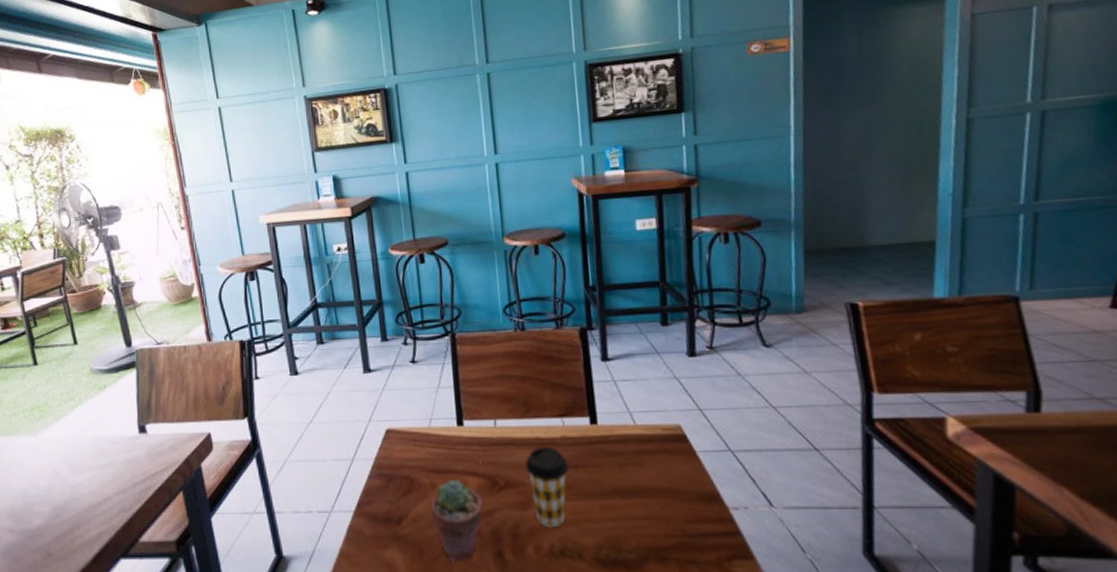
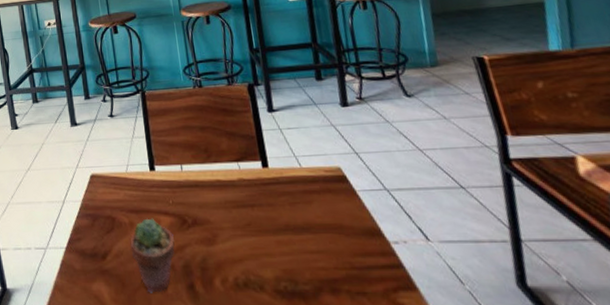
coffee cup: present [526,446,569,528] -> none [209,187,247,262]

